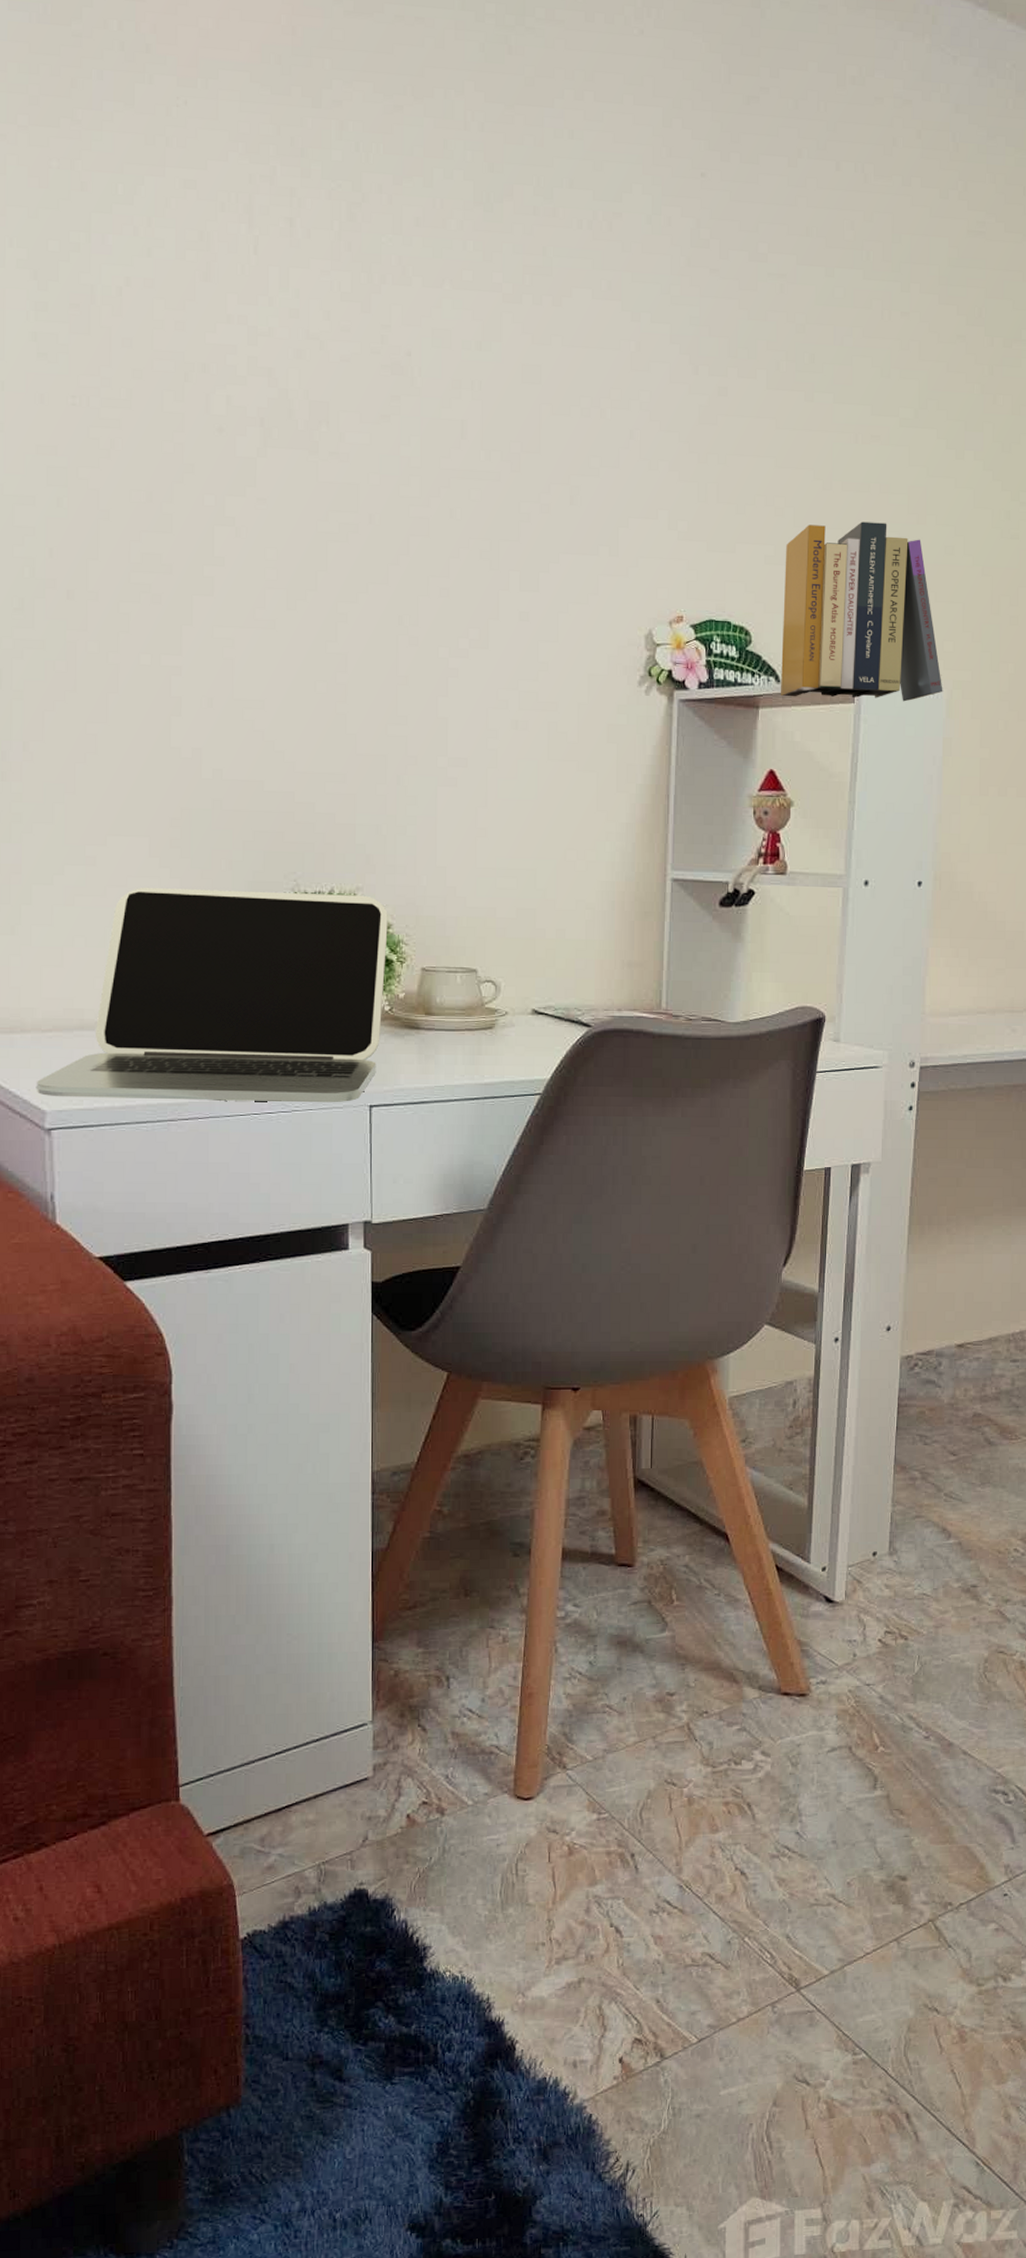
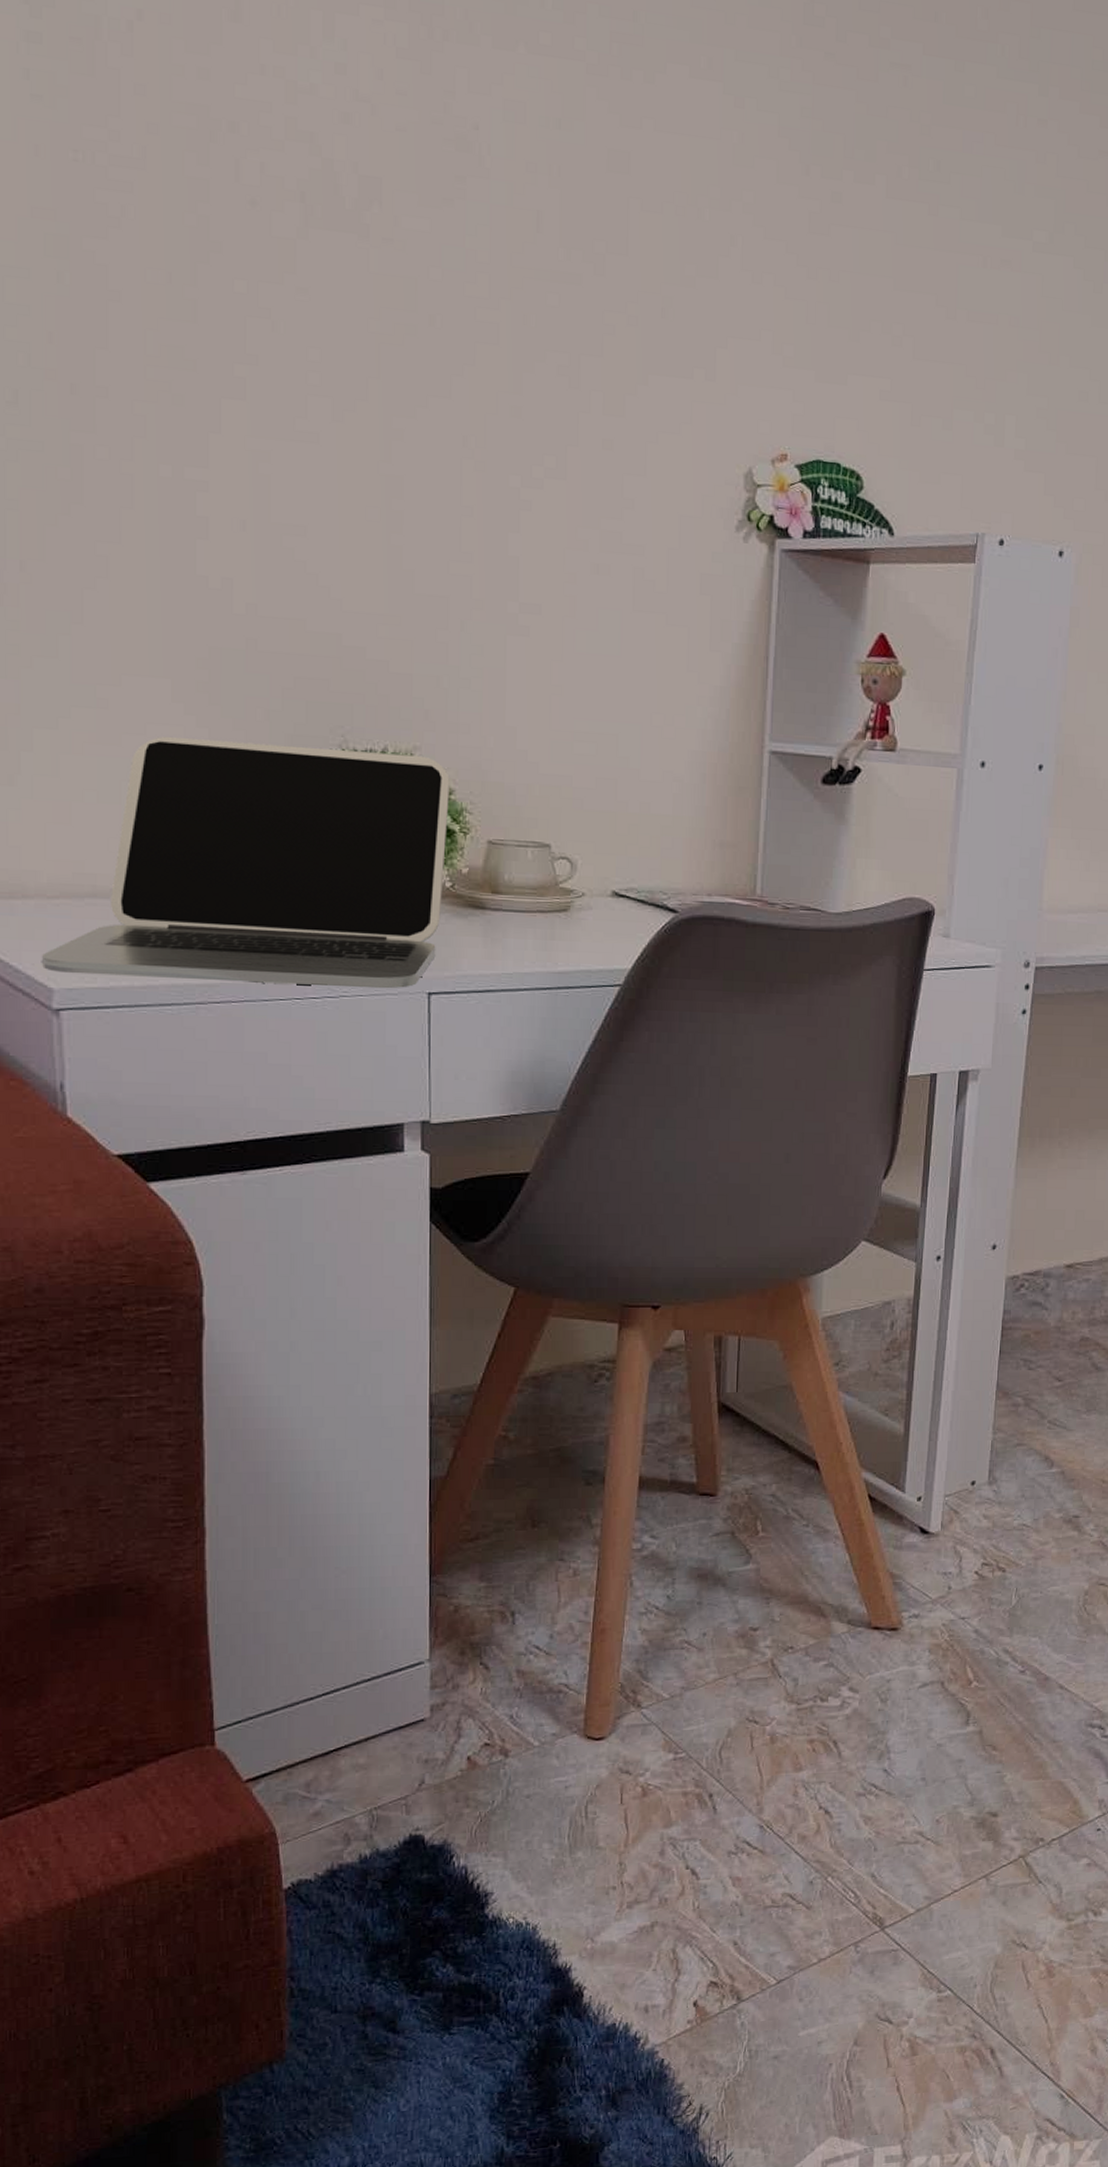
books: present [780,521,943,702] -> none [893,357,1072,565]

